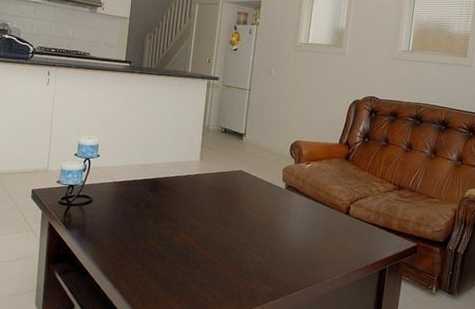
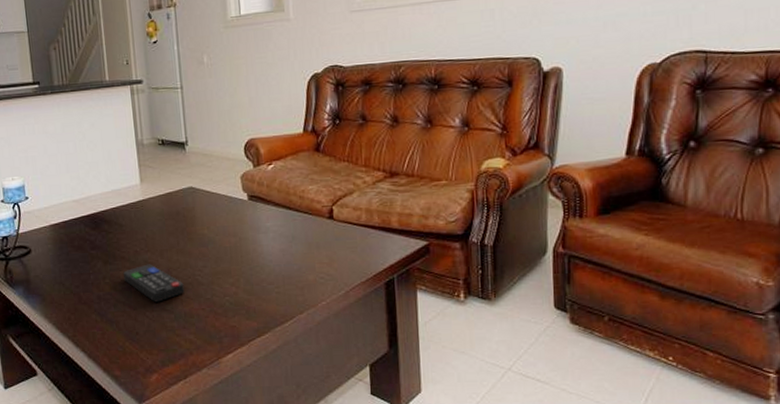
remote control: none [169,227,219,261] -> present [123,264,185,302]

